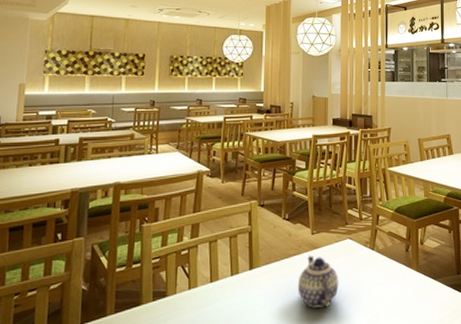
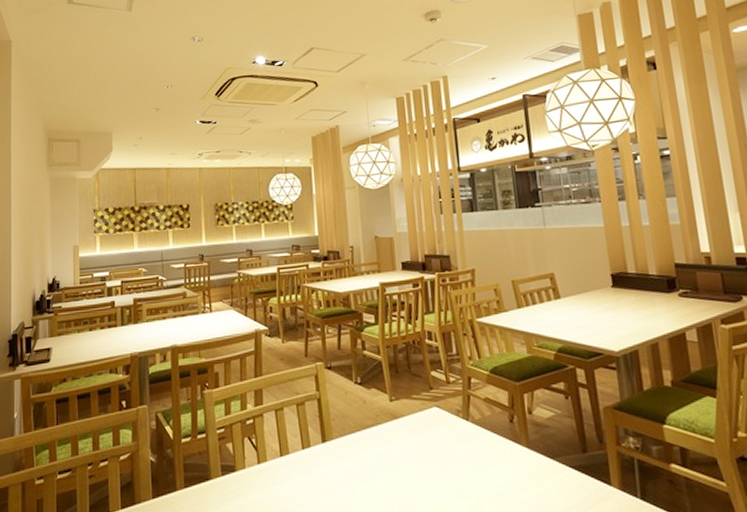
teapot: present [297,255,339,308] -> none [379,426,429,490]

